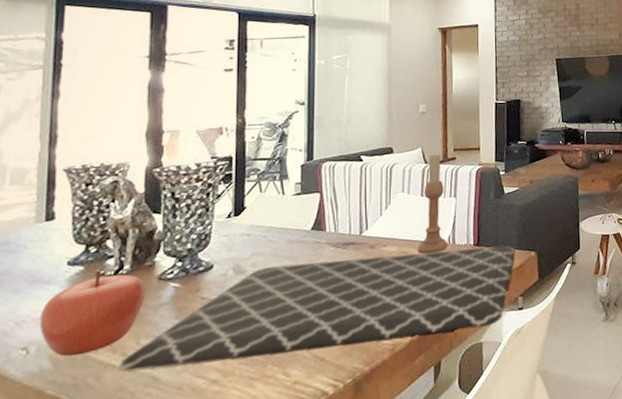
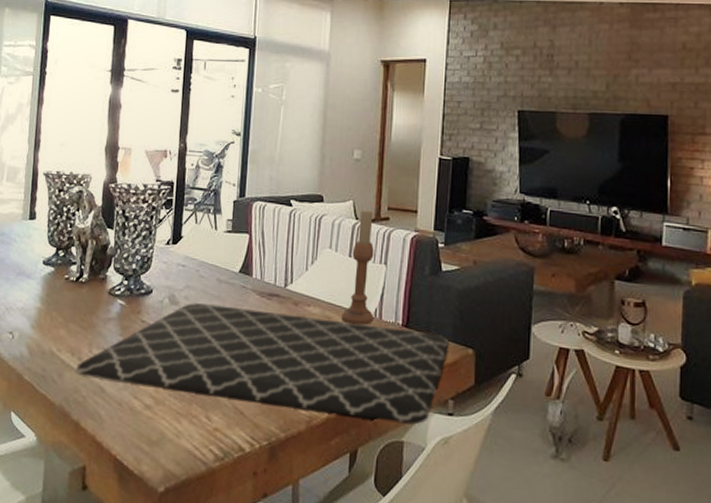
fruit: present [39,270,146,357] -> none [21,274,99,350]

